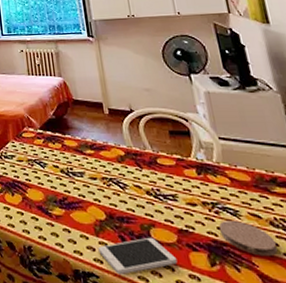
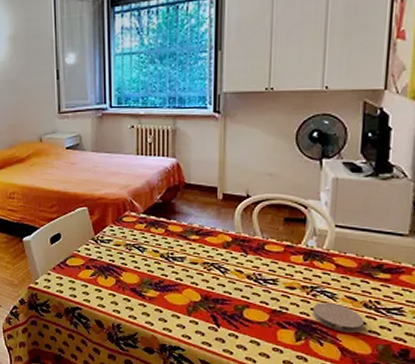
smartphone: present [98,237,178,274] -> none [188,316,264,348]

